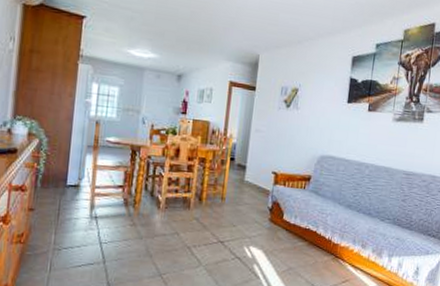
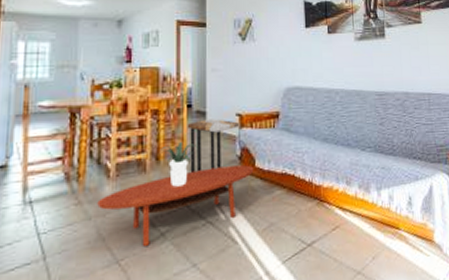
coffee table: none [148,214,282,267] -> present [97,165,254,246]
potted plant: none [202,188,238,225] -> present [159,141,201,187]
side table: none [226,172,275,216] -> present [187,119,240,173]

